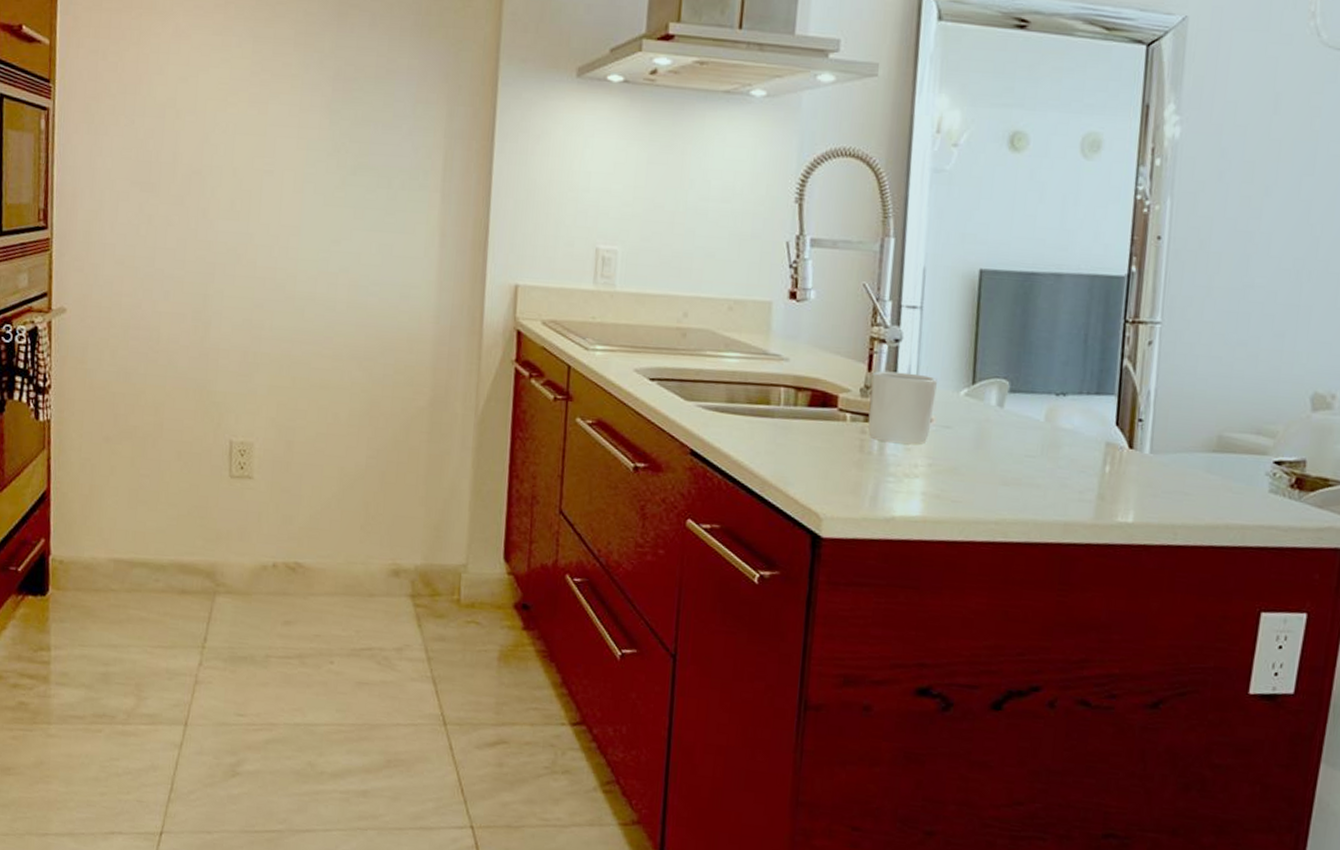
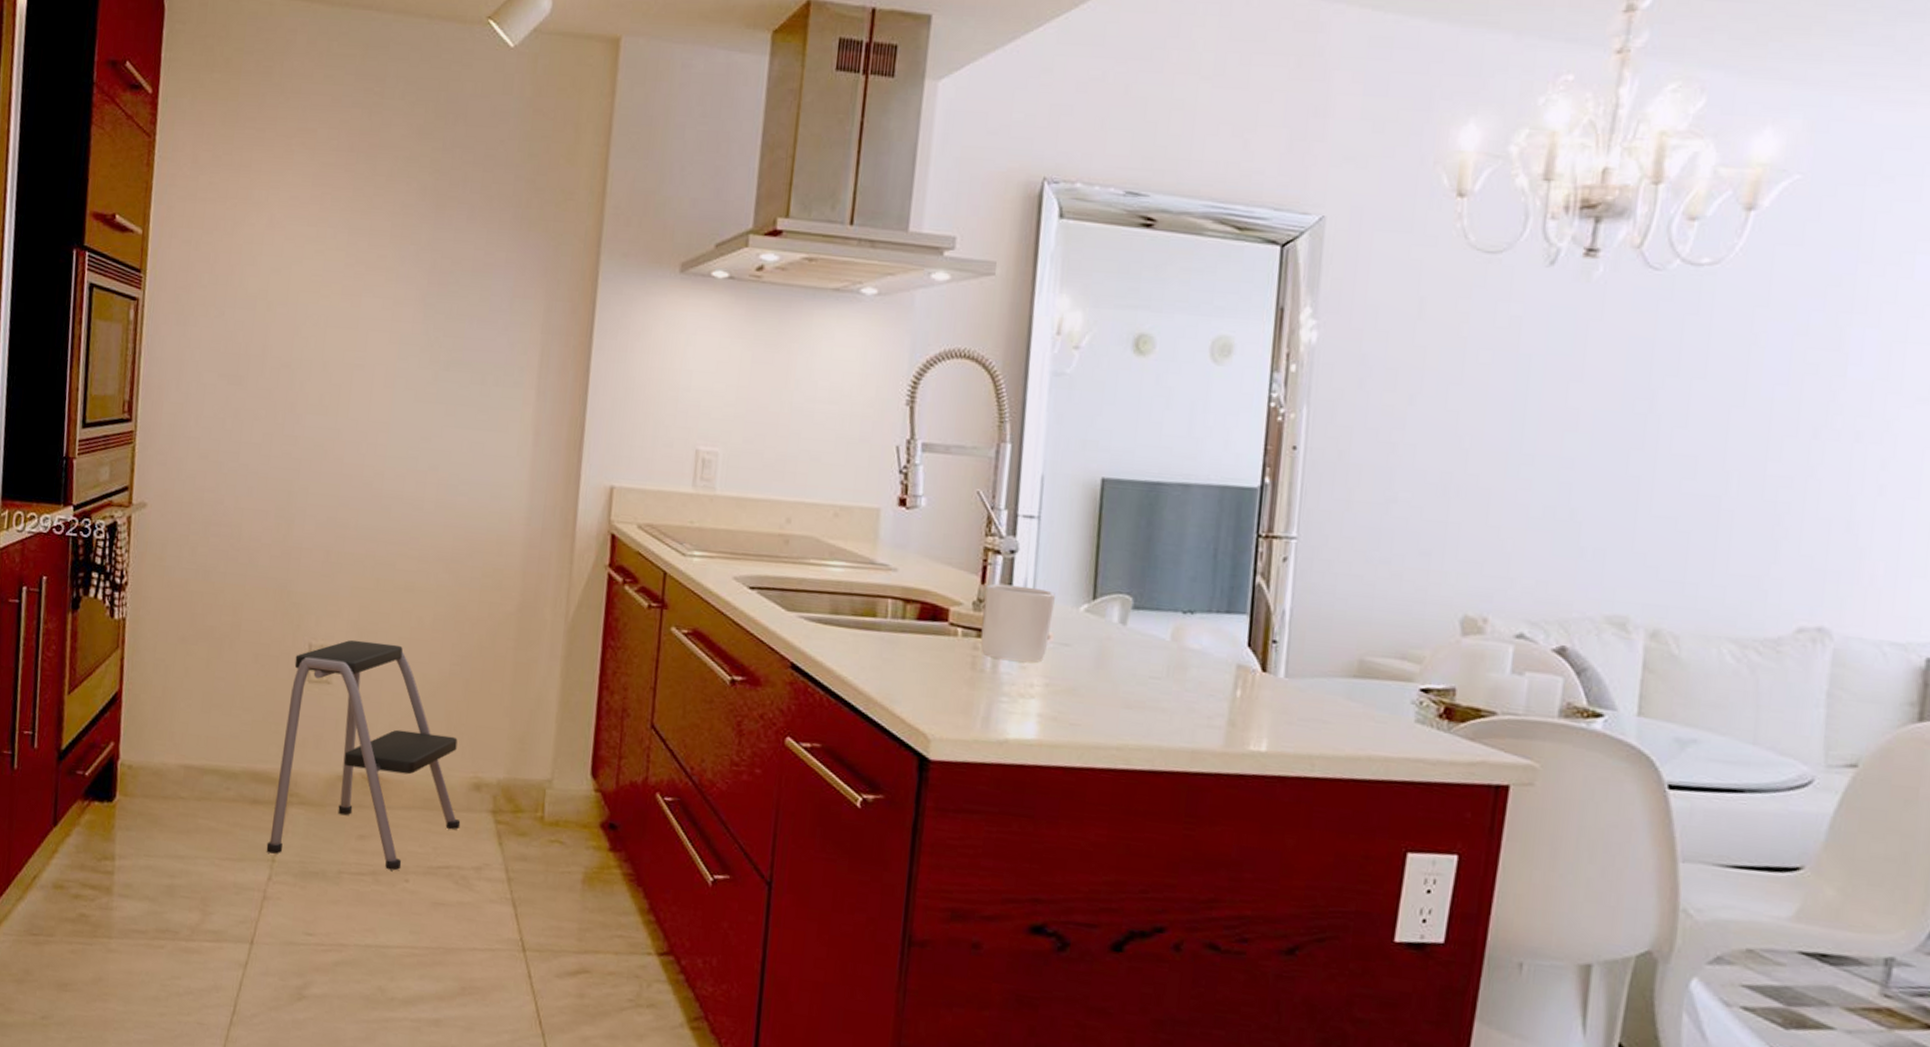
step stool: none [196,436,381,654] -> present [266,639,461,871]

